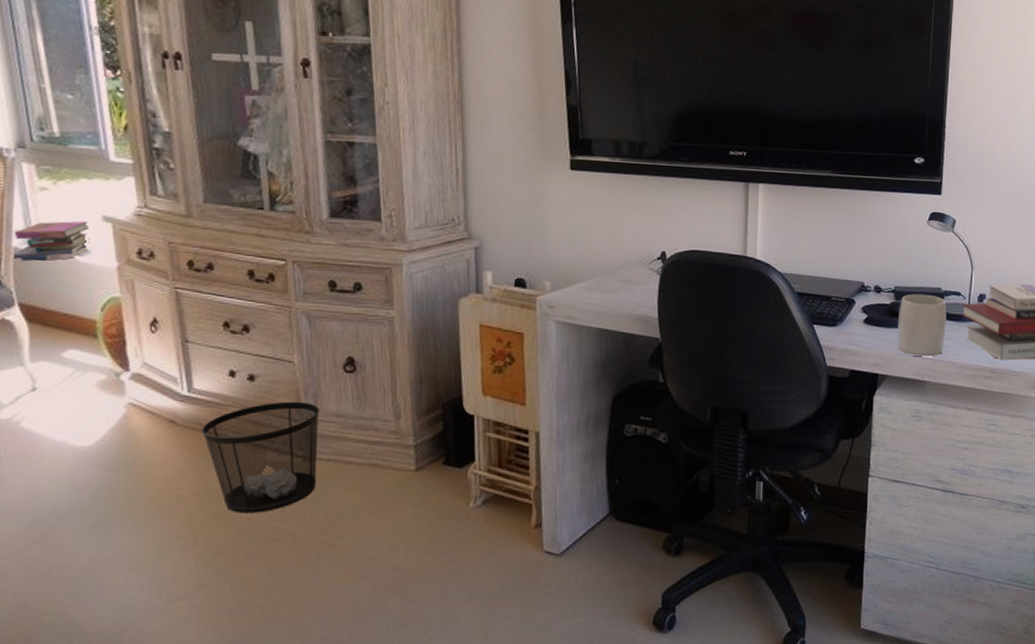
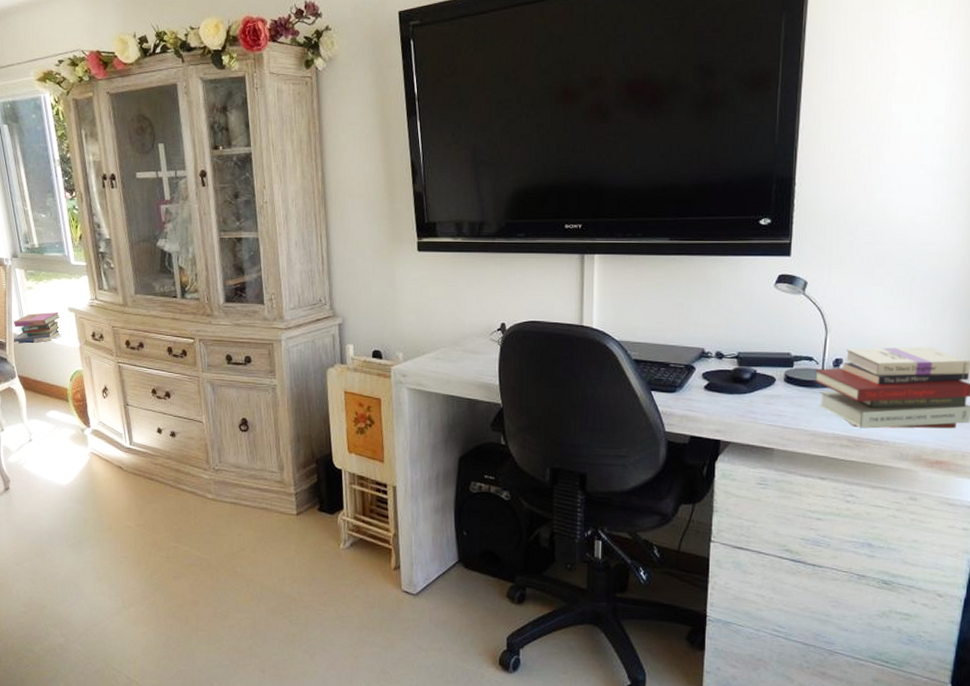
waste bin: present [201,401,320,513] -> none [140,454,223,543]
mug: present [897,294,947,357] -> none [741,359,797,424]

